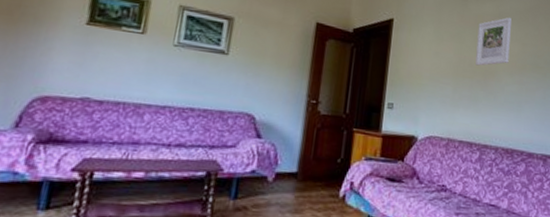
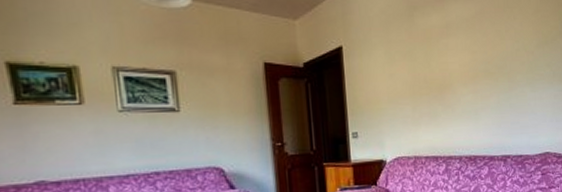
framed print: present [475,17,511,66] -> none [427,26,462,81]

